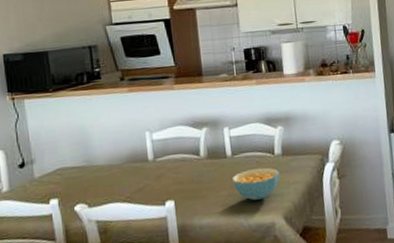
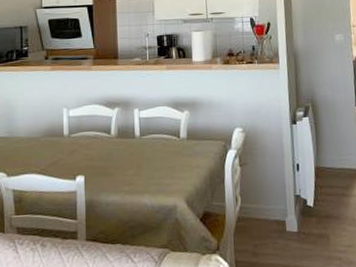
cereal bowl: present [233,167,280,201] -> none [139,150,184,182]

